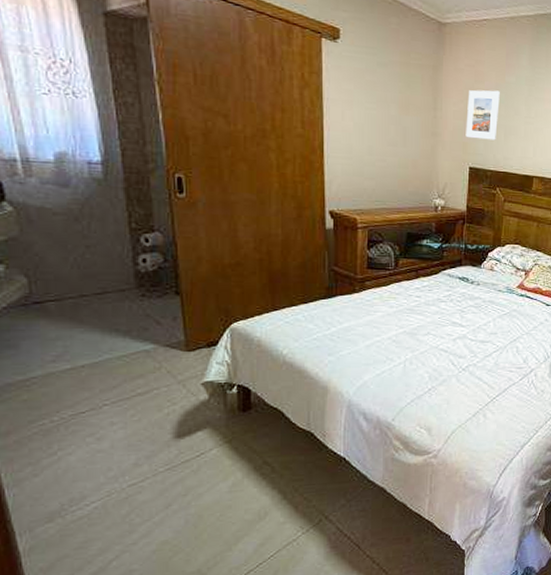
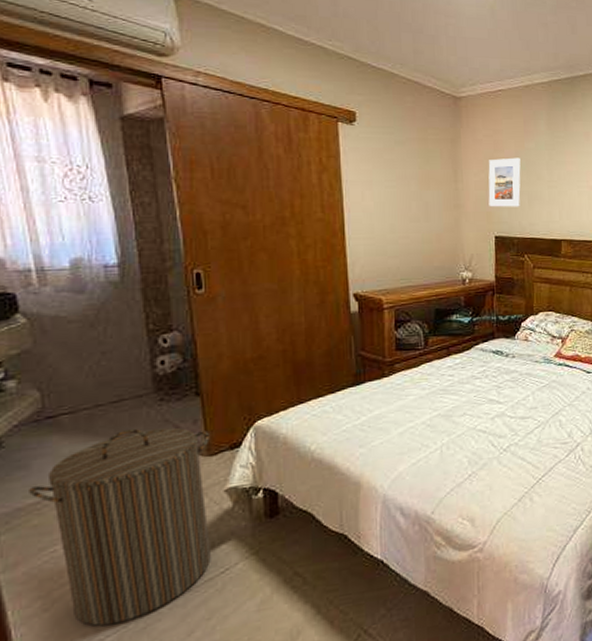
laundry hamper: none [19,320,188,493] -> present [29,427,211,626]

